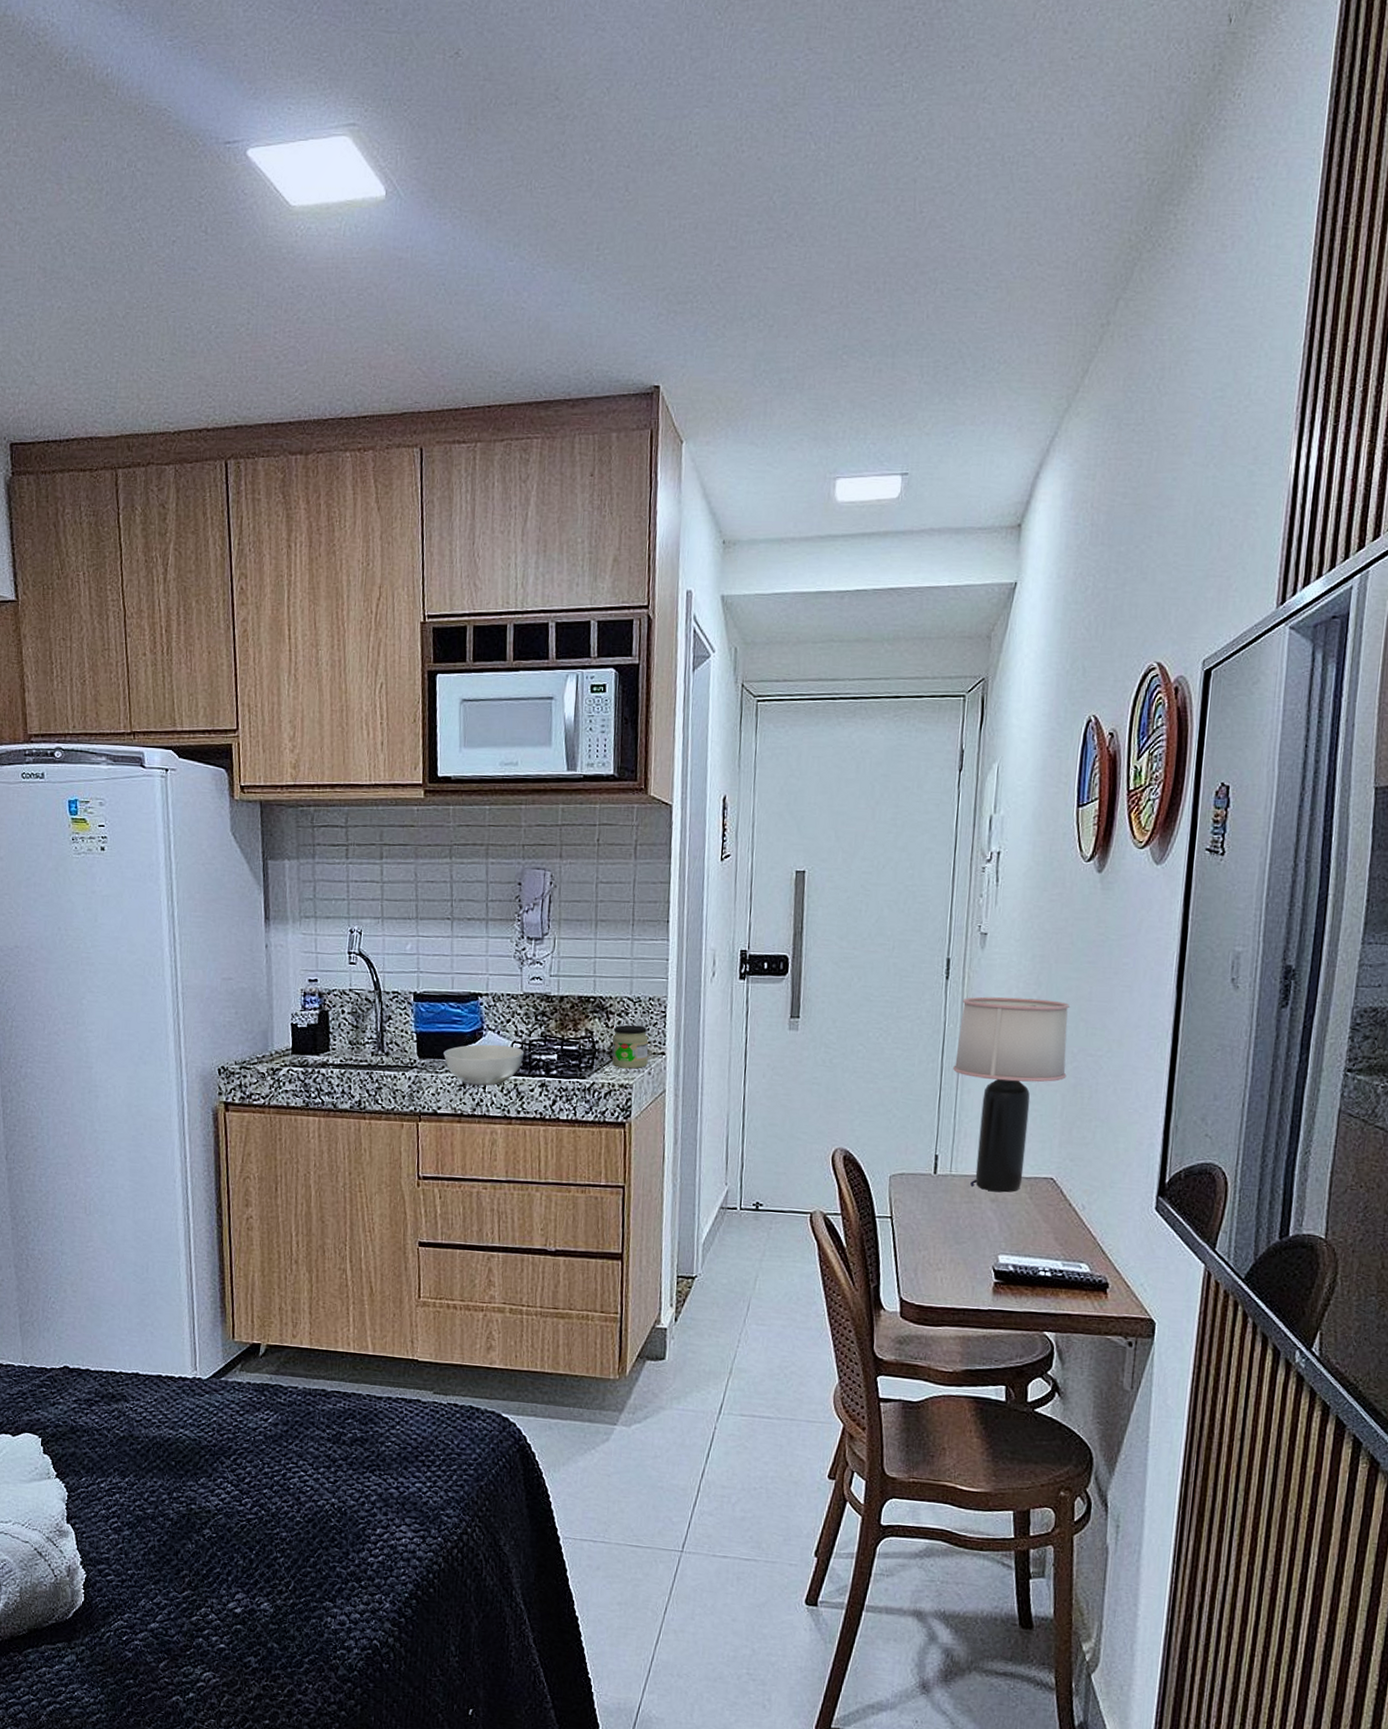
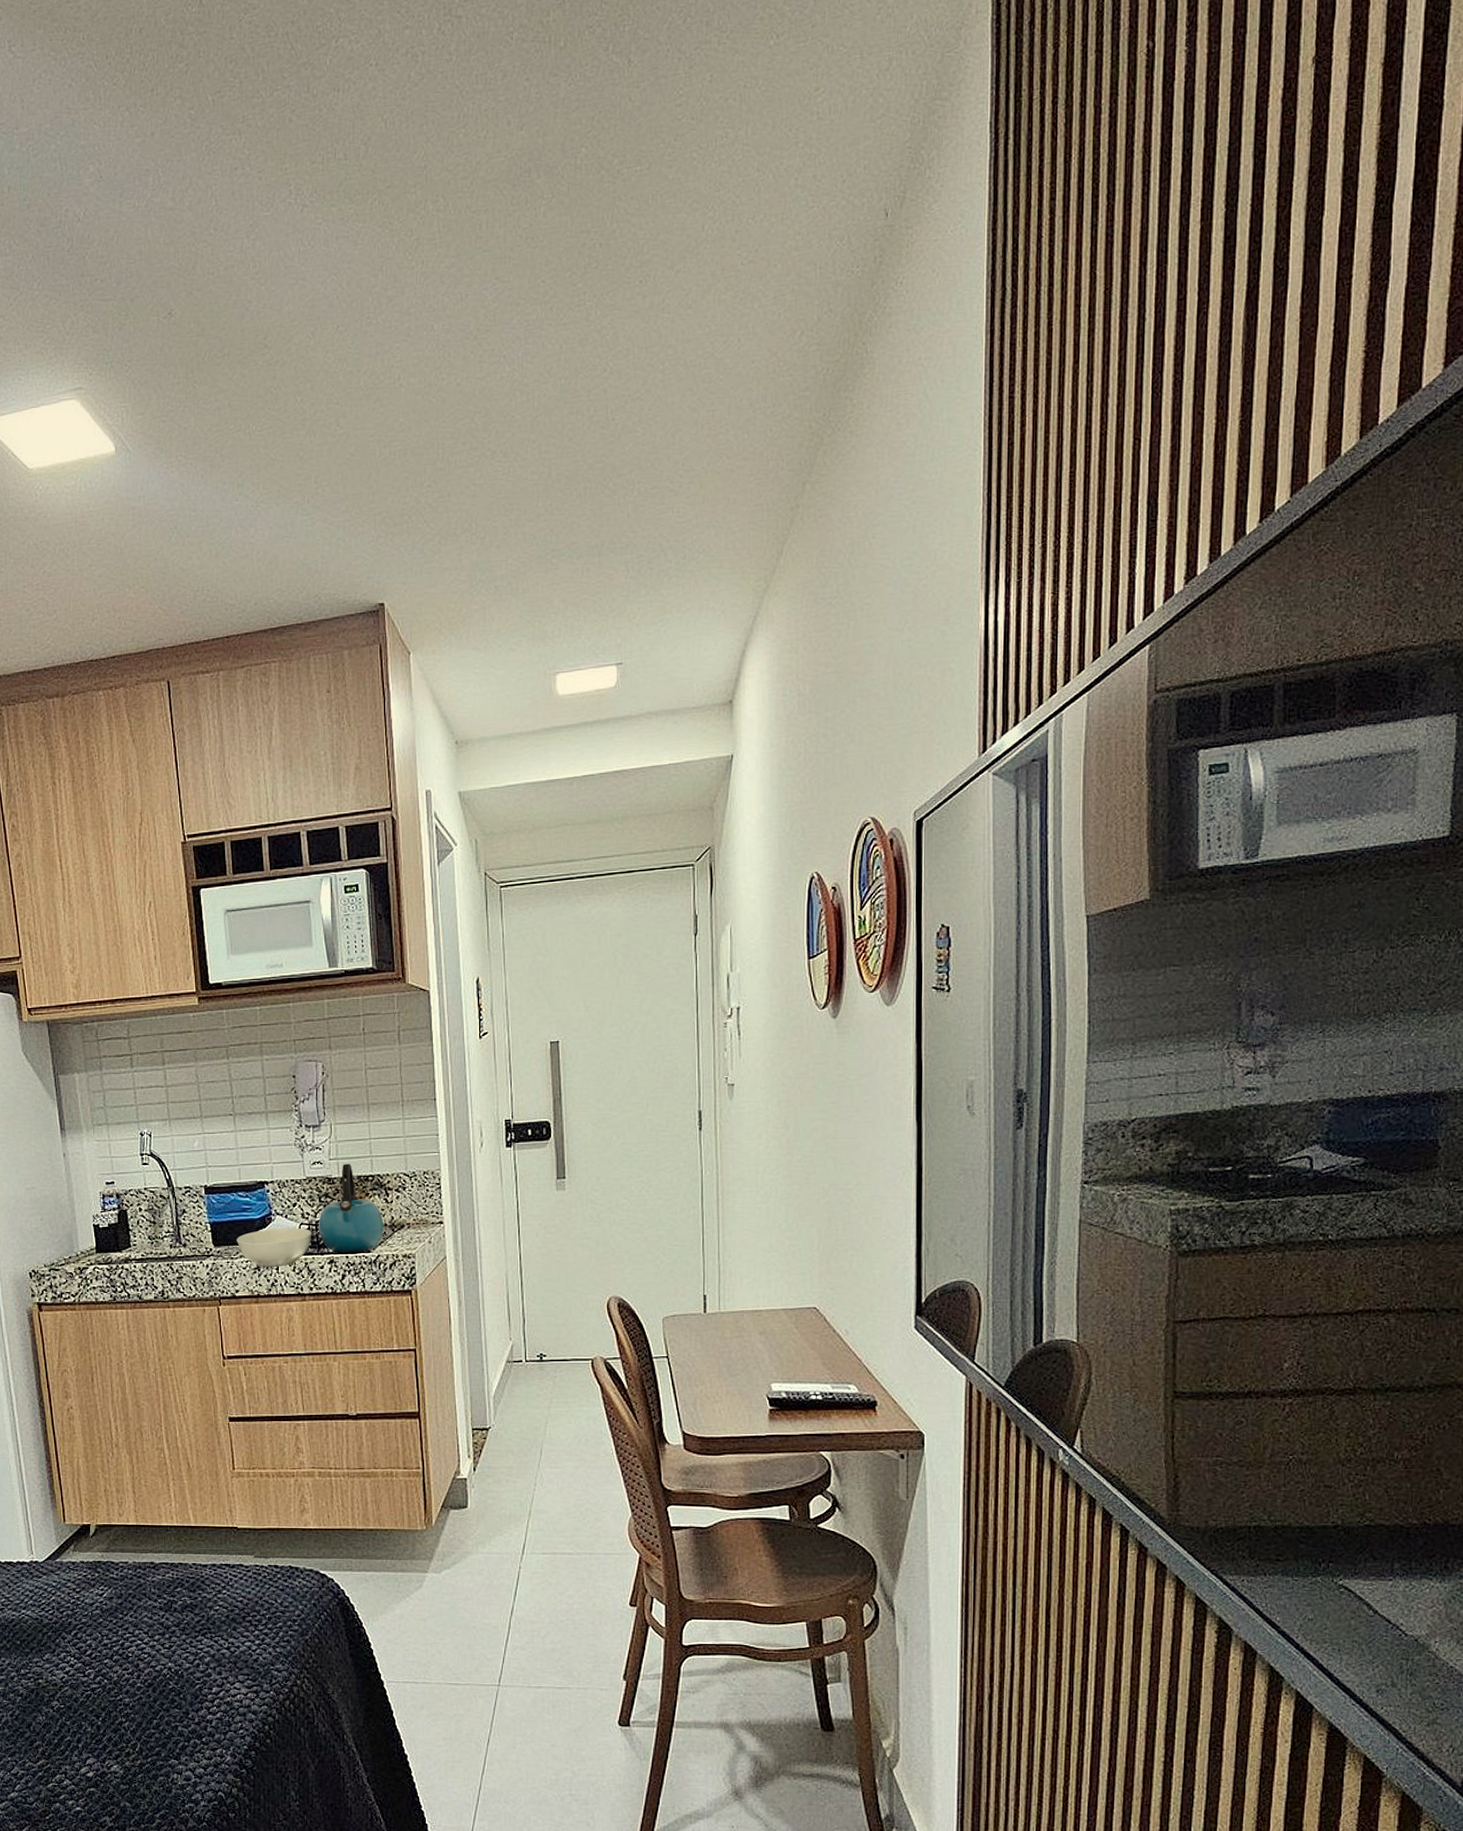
kettle: none [532,982,602,1078] -> present [319,1164,384,1253]
jar: present [611,1024,649,1069] -> none [392,1198,427,1239]
table lamp: present [953,996,1070,1193] -> none [713,1141,820,1325]

